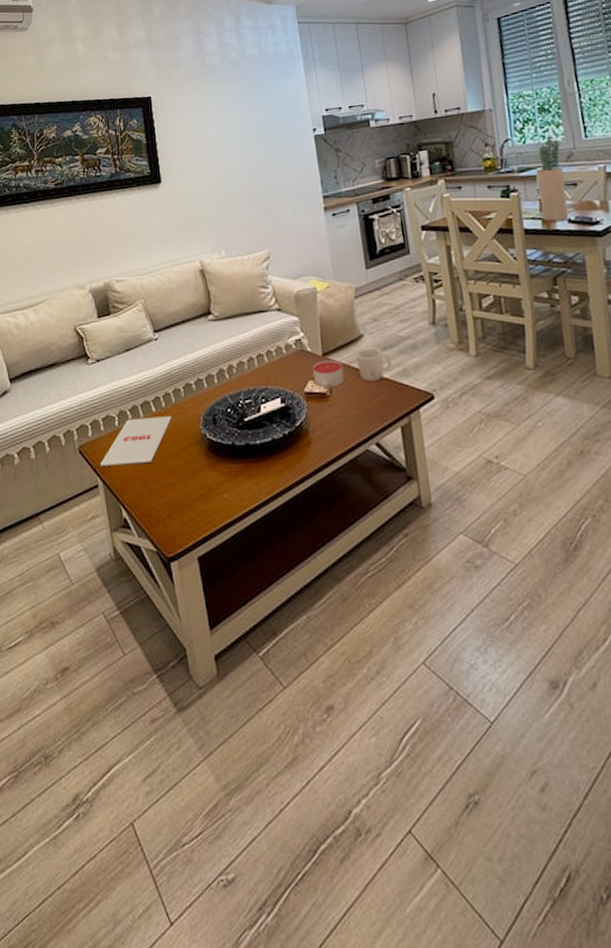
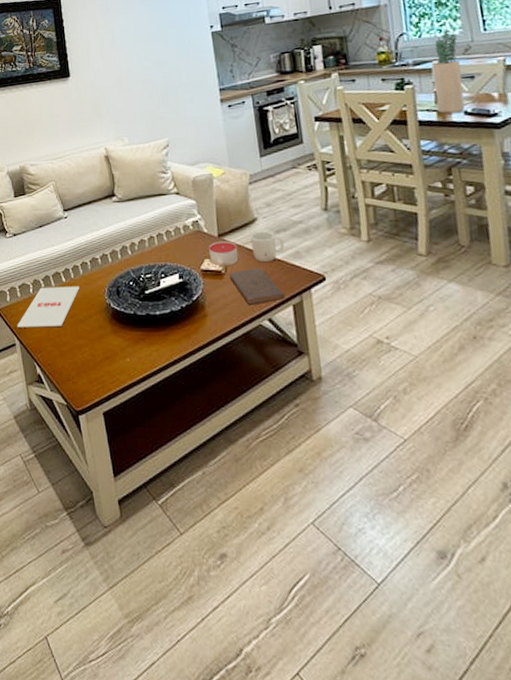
book: none [335,387,393,429] -> present [230,267,285,305]

